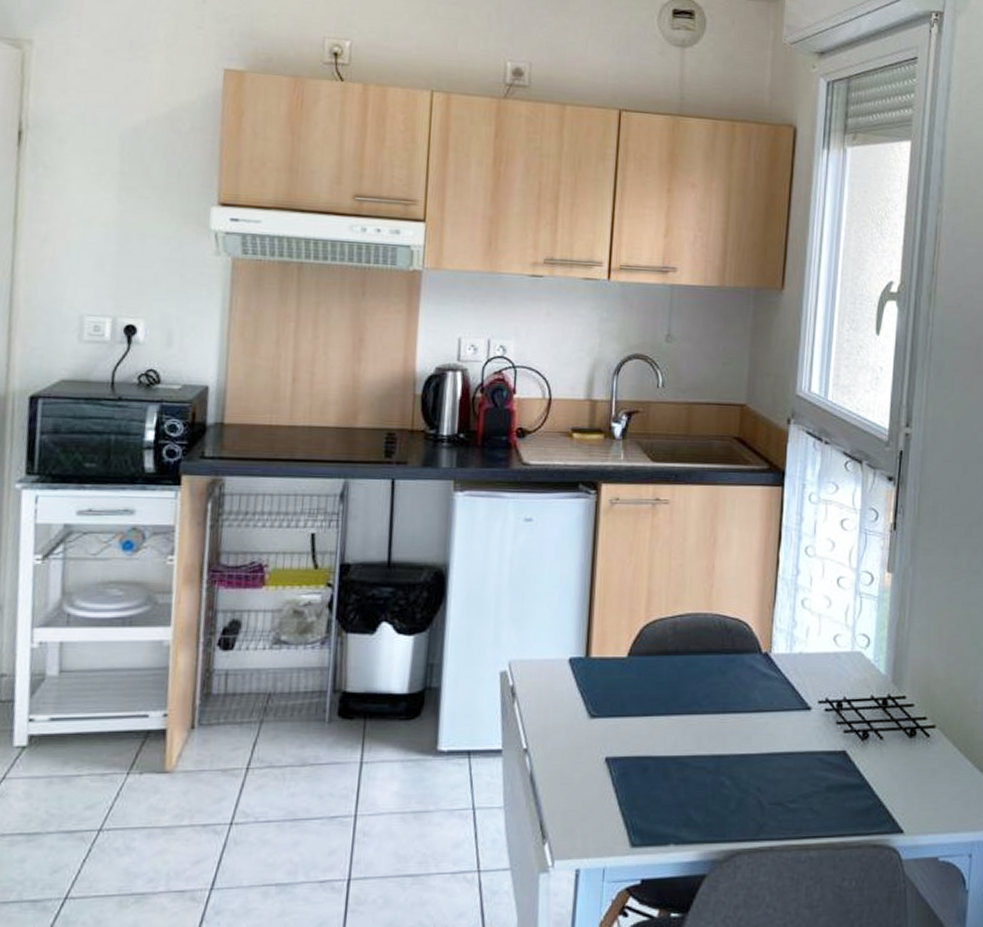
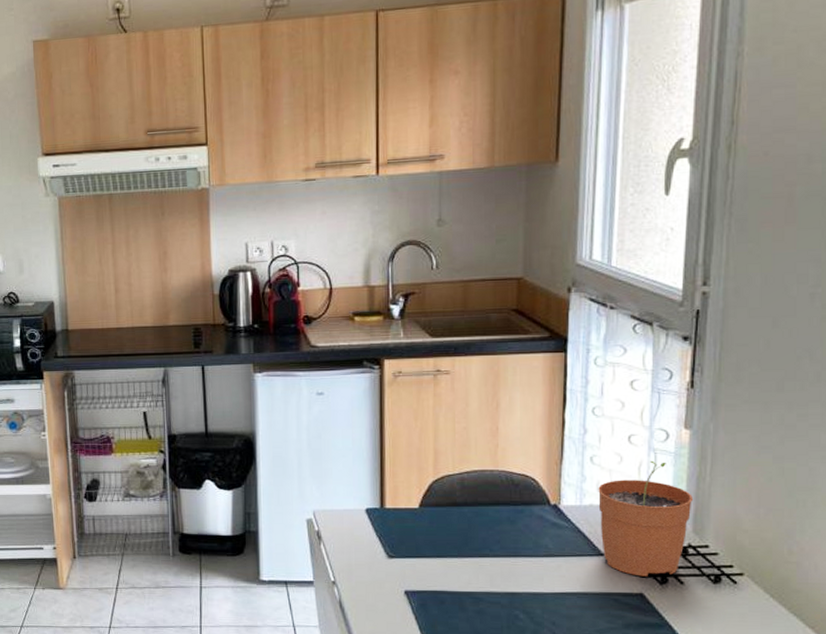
plant pot: none [807,605,894,732] -> present [598,460,694,577]

